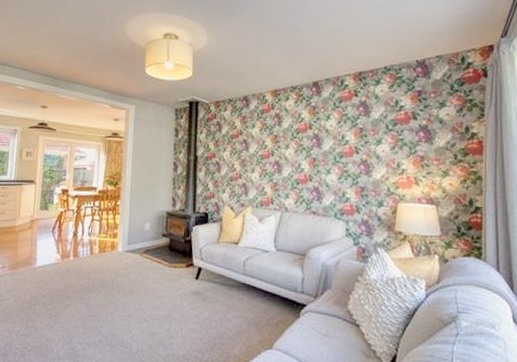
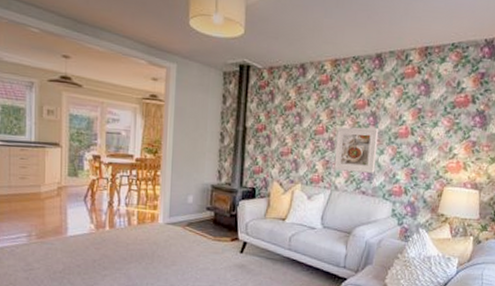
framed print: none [282,149,324,193] -> present [334,127,379,173]

